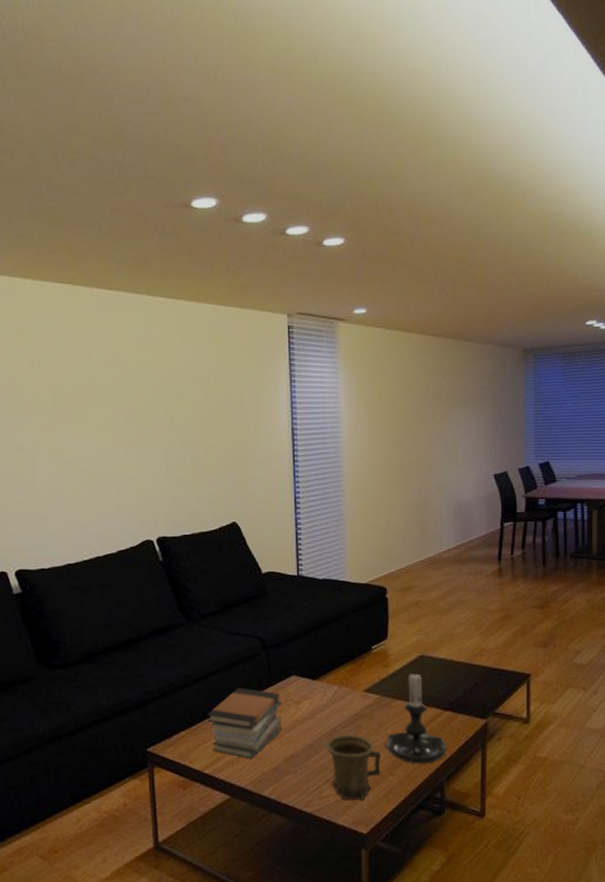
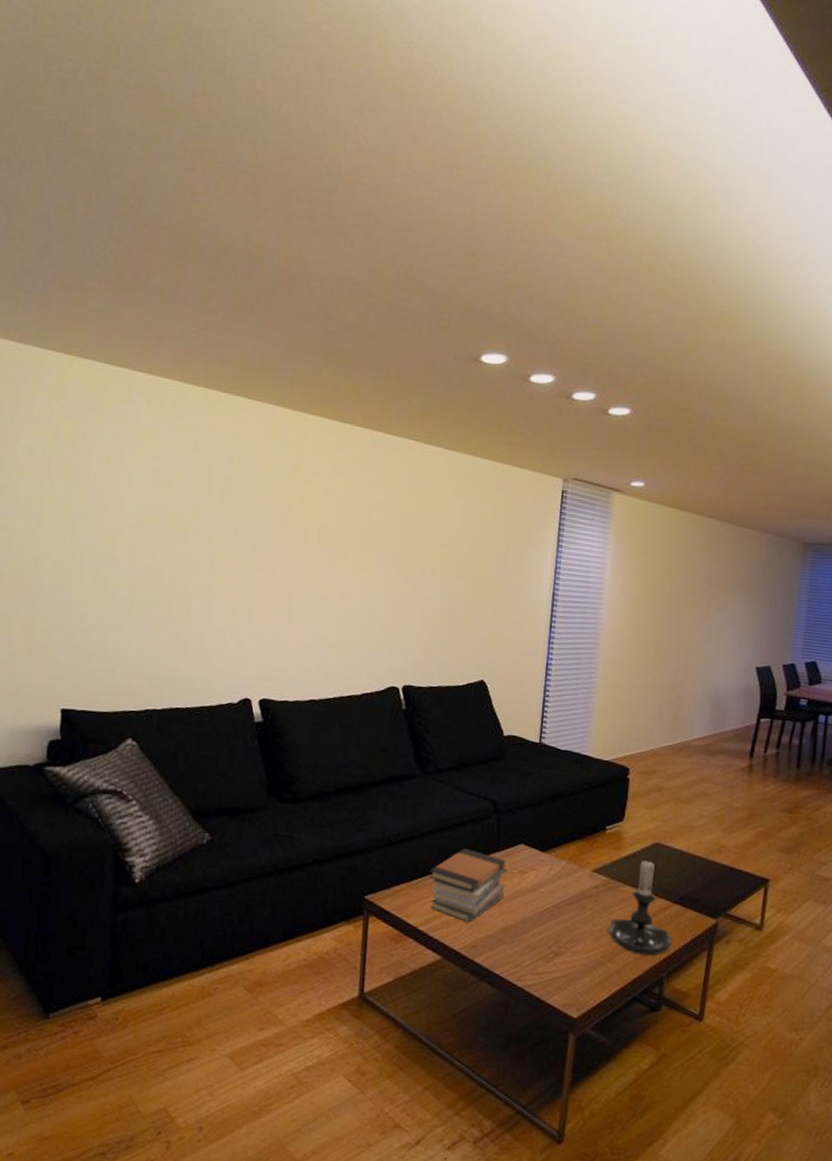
mug: present [325,734,382,801] -> none [545,912,603,984]

